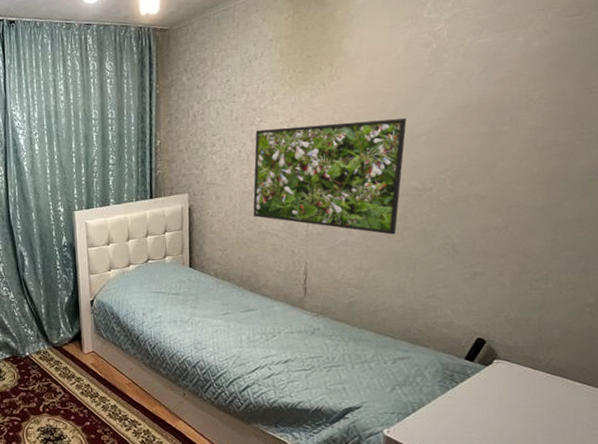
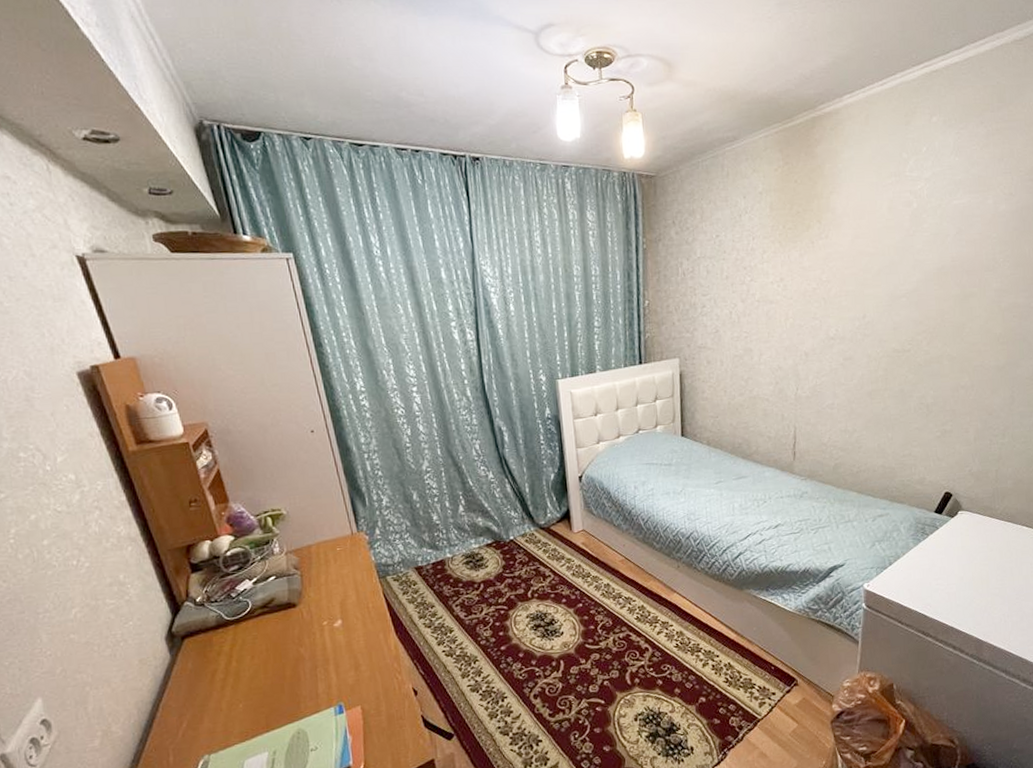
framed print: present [253,118,407,235] -> none [744,278,889,396]

